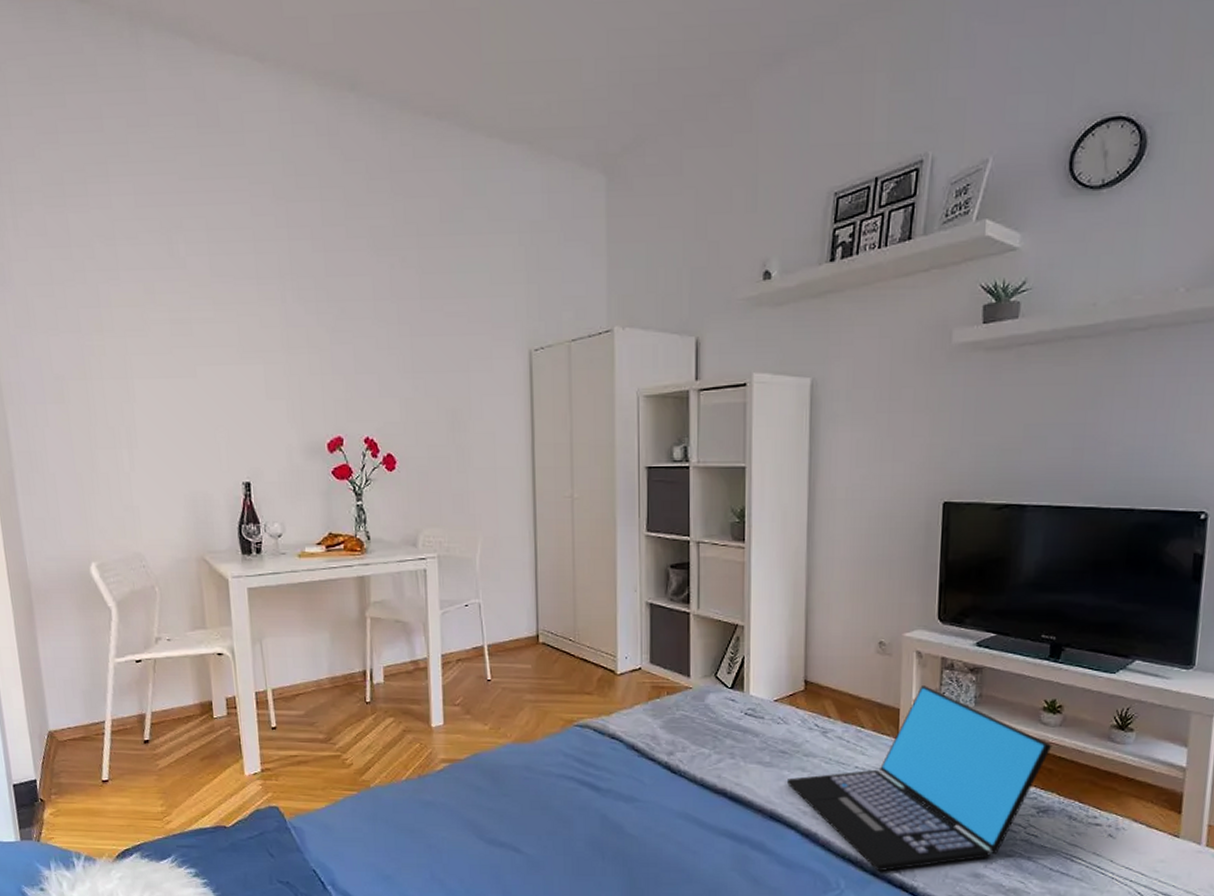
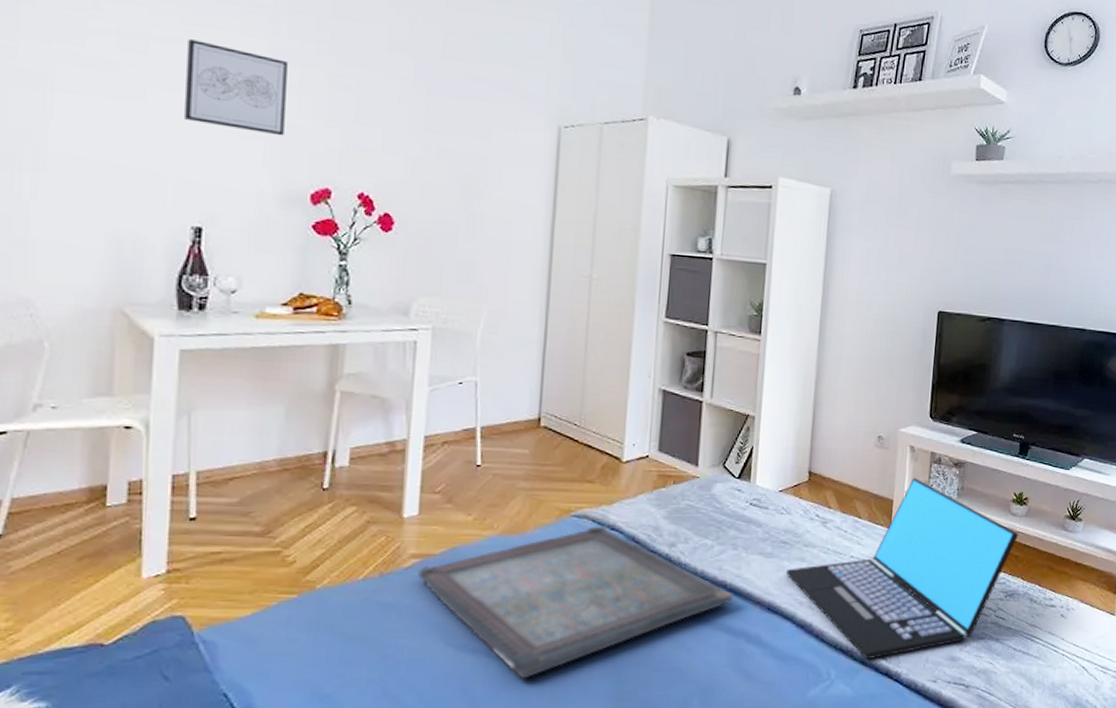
wall art: none [220,317,301,394] -> present [183,39,287,136]
serving tray: none [447,735,734,872] -> present [417,526,733,679]

